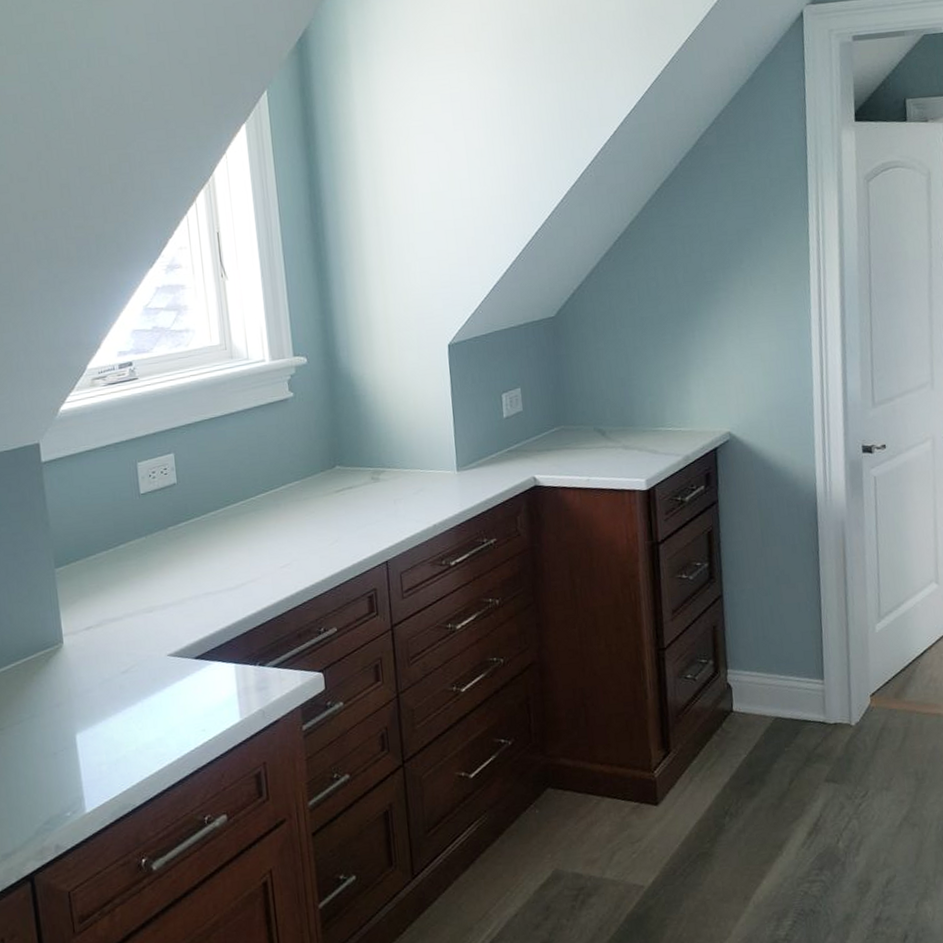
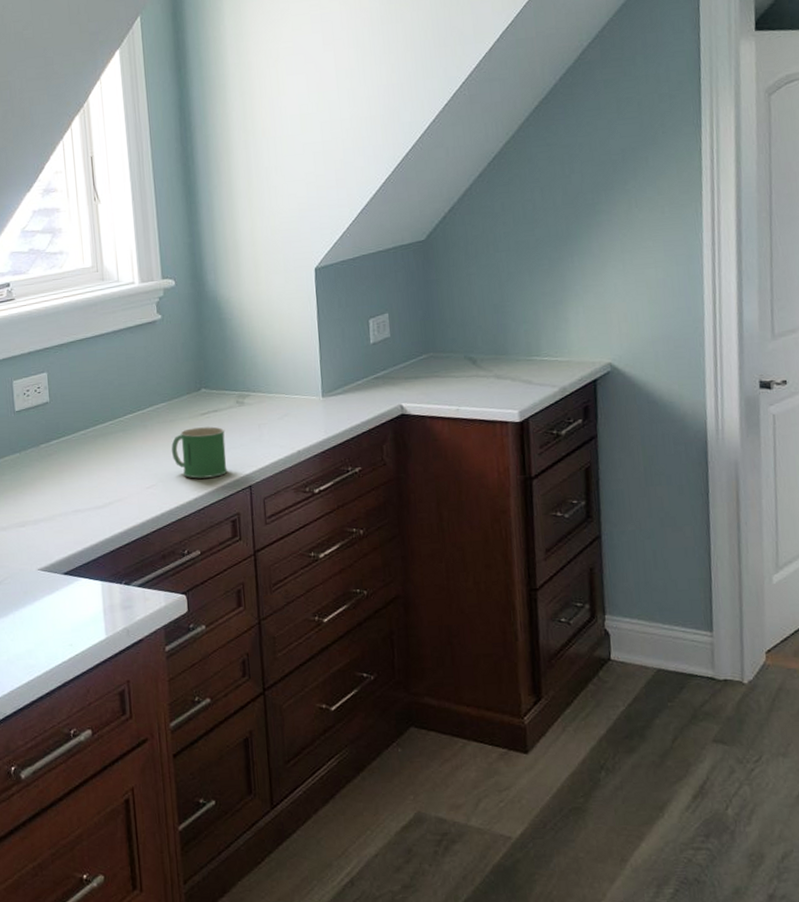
mug: none [305,503,364,556] -> present [171,426,228,479]

